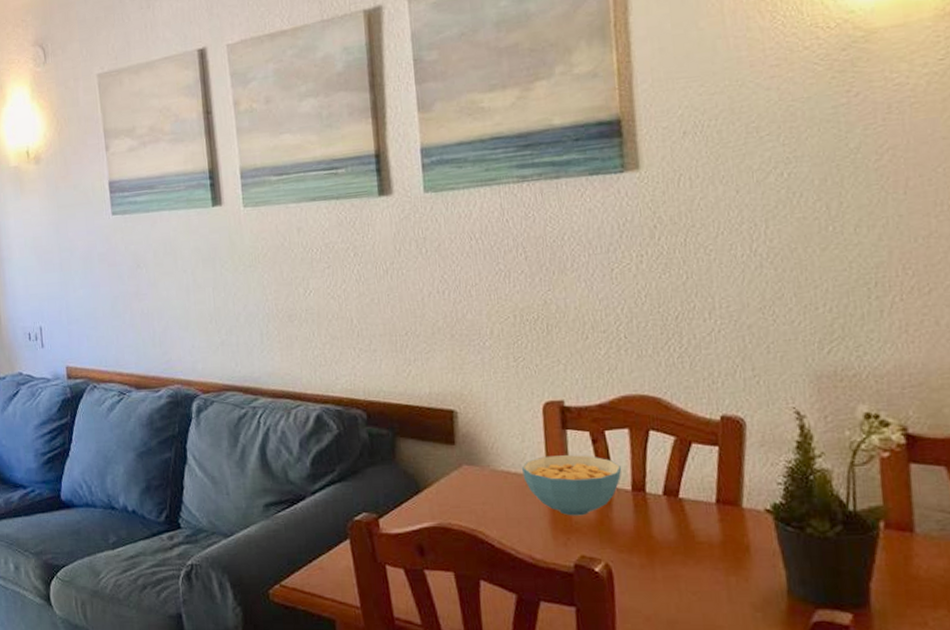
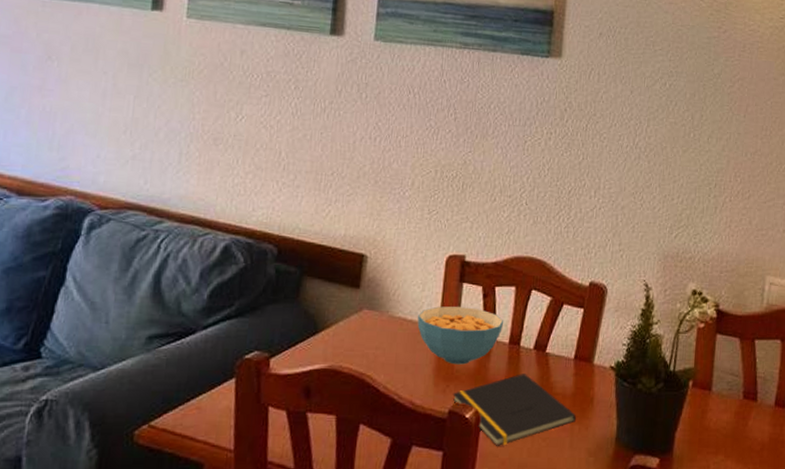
notepad: none [575,522,732,601] -> present [452,374,577,446]

